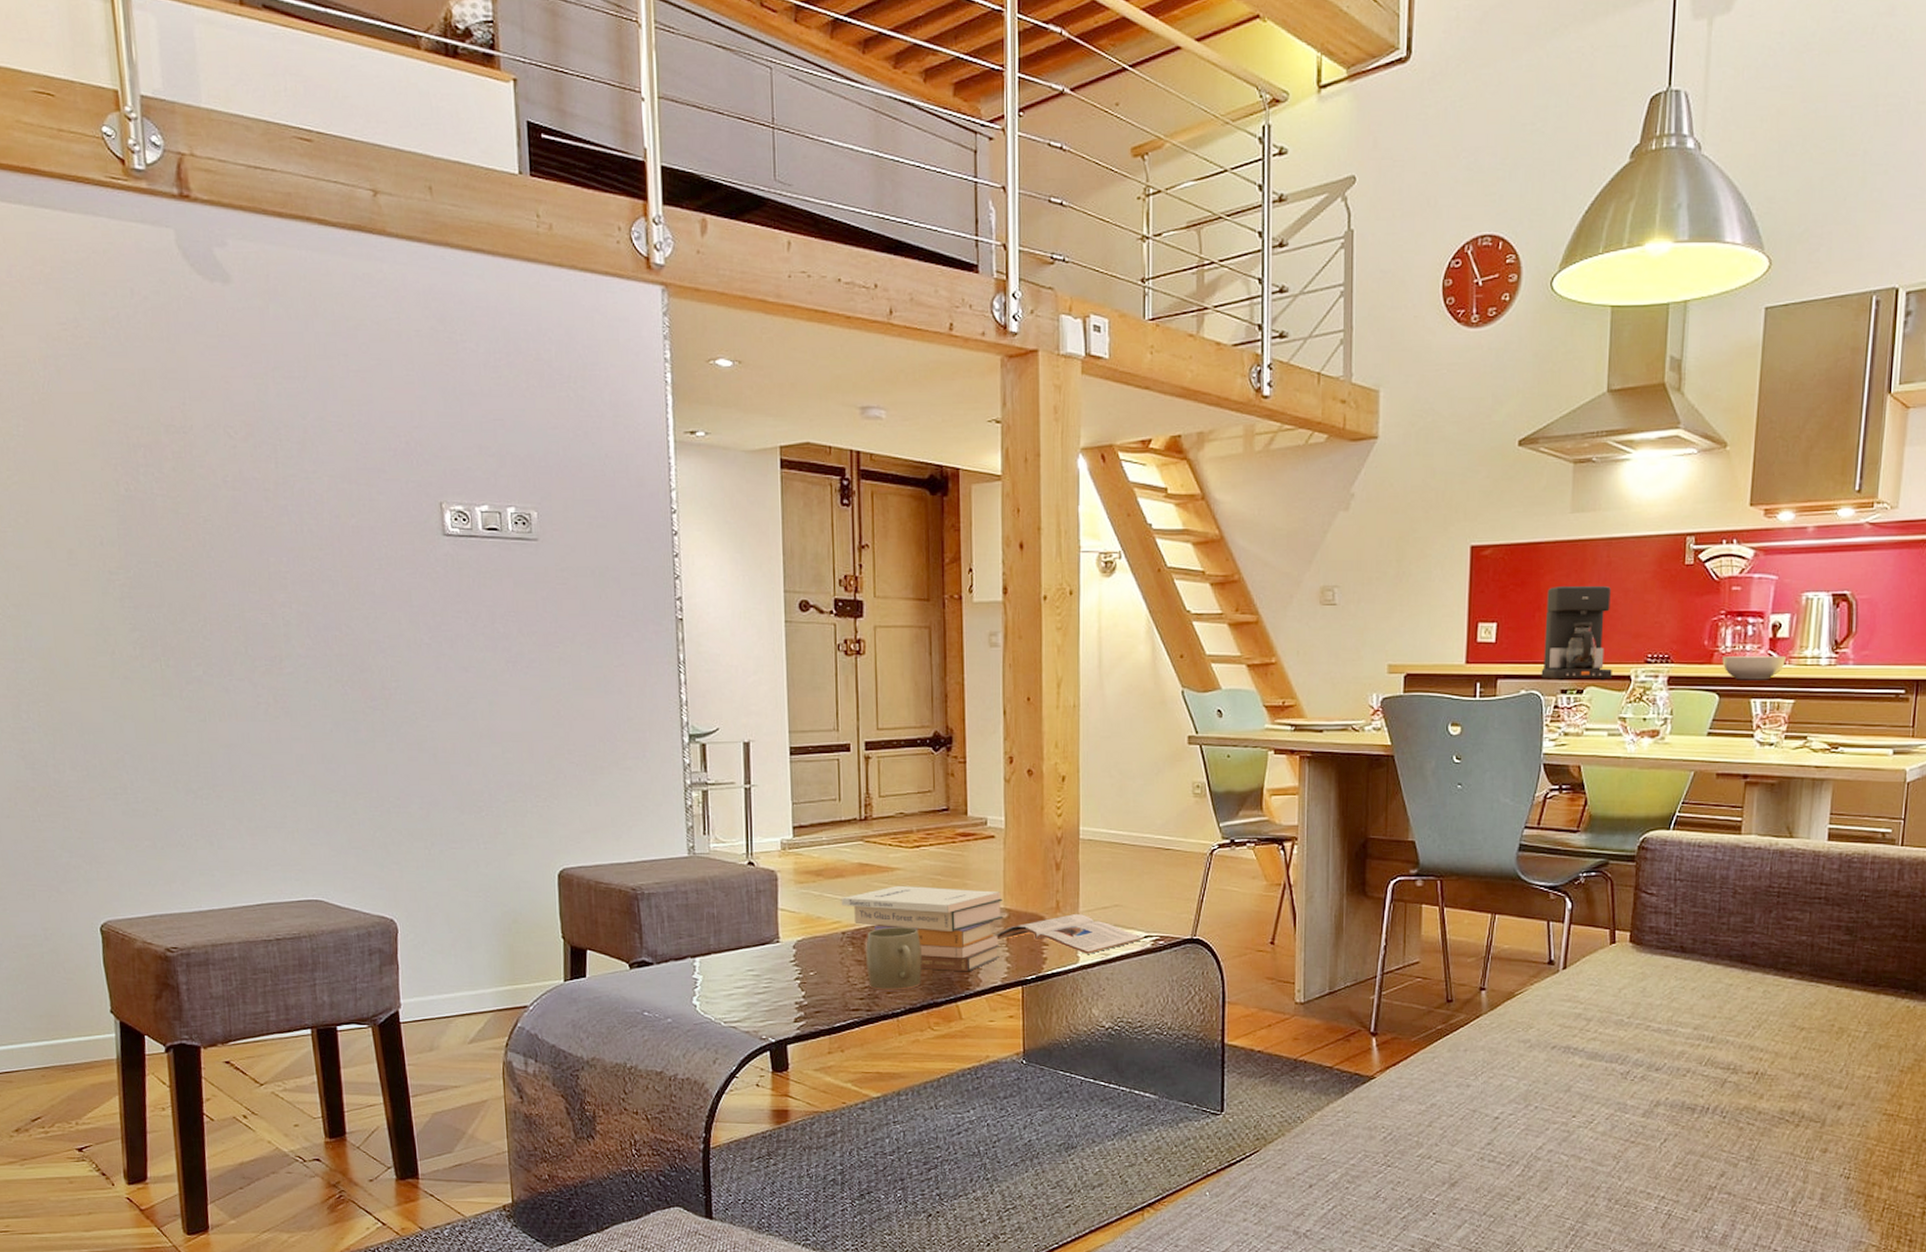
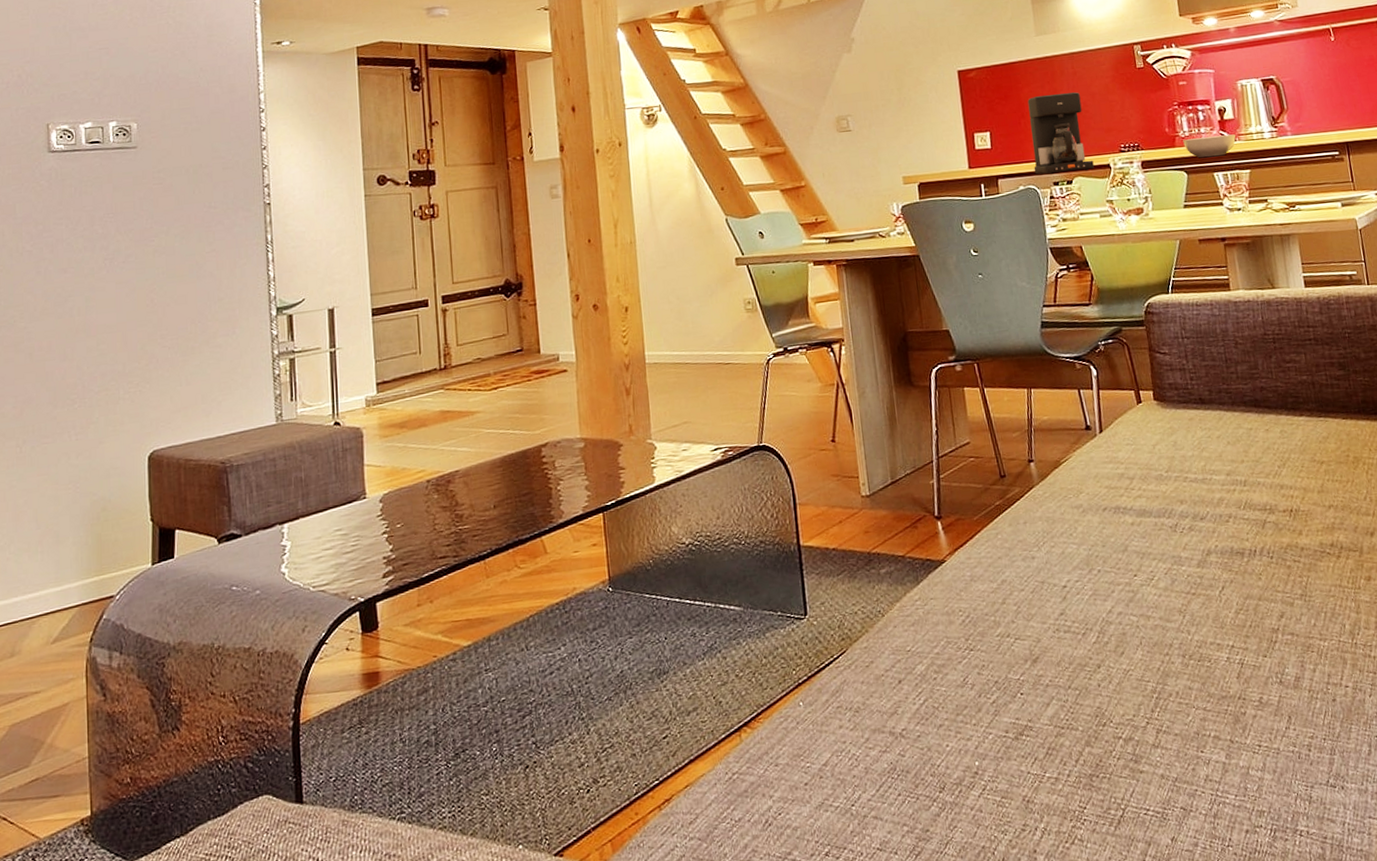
books: present [841,885,1003,972] -> none [424,422,580,508]
mug: present [866,927,923,992] -> none [450,467,506,535]
magazine: present [994,914,1144,954] -> none [572,435,715,473]

